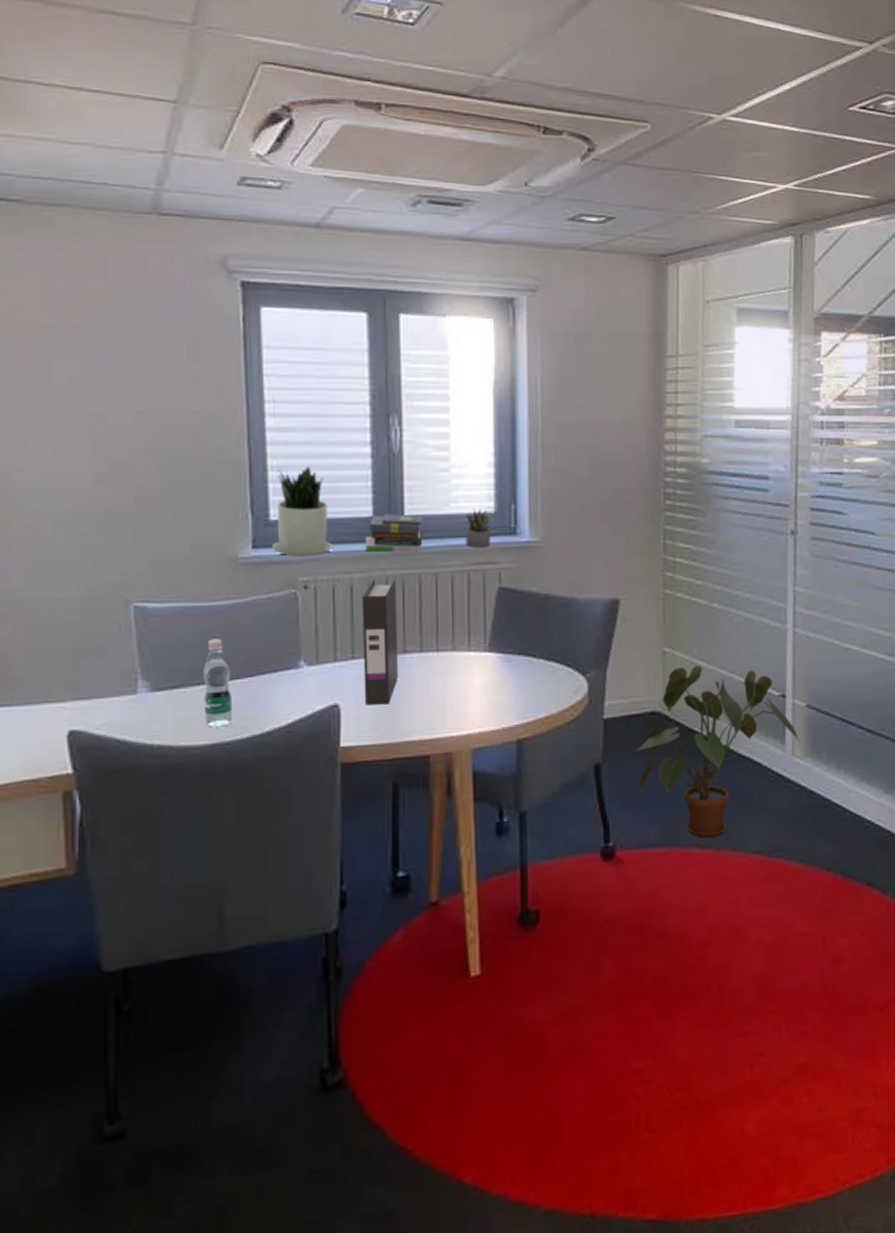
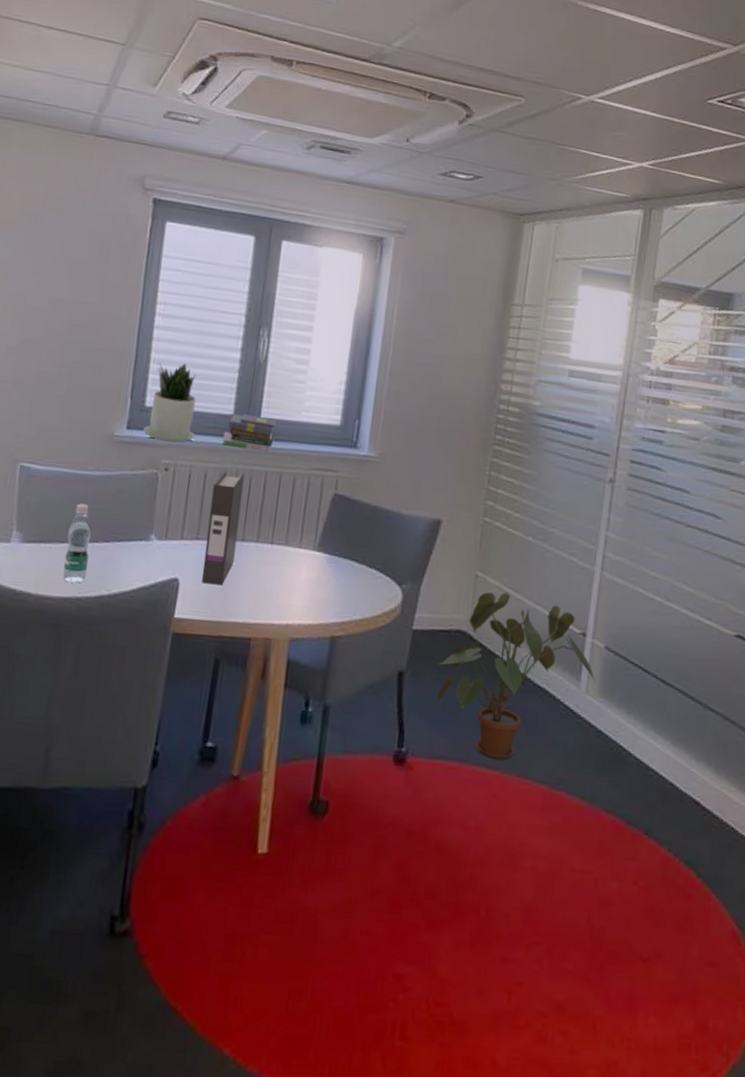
succulent plant: present [465,508,492,549] -> none [310,419,337,457]

